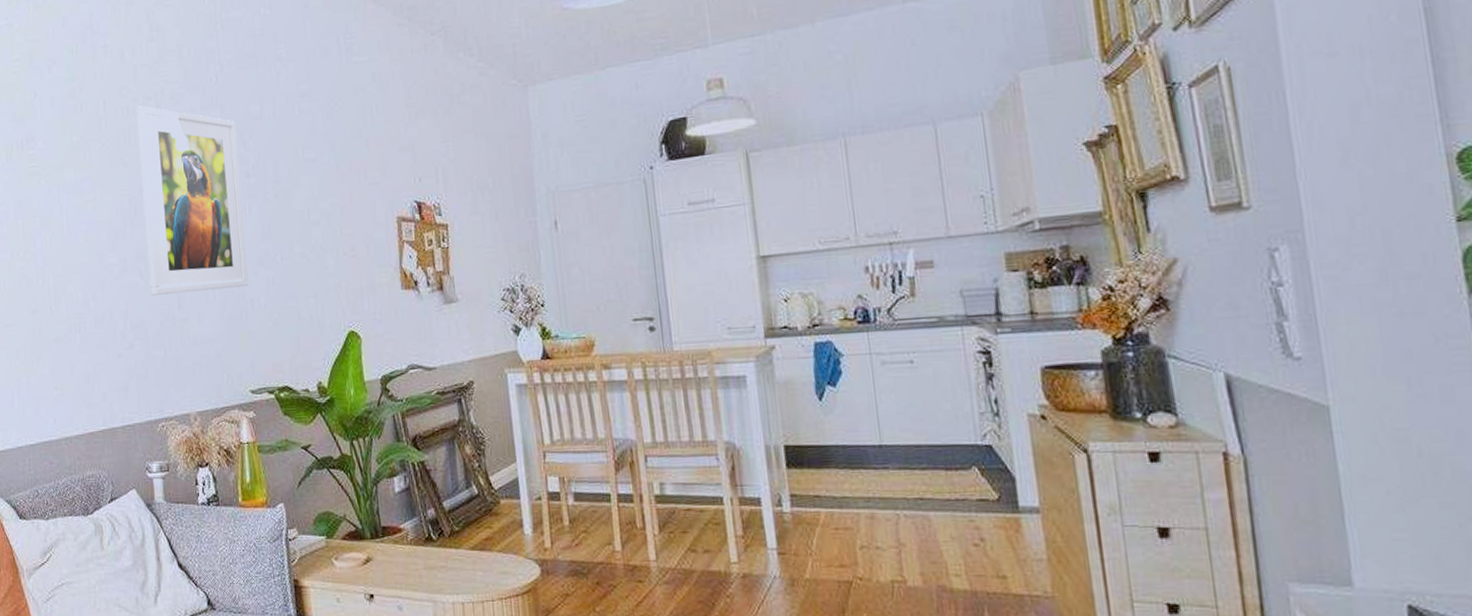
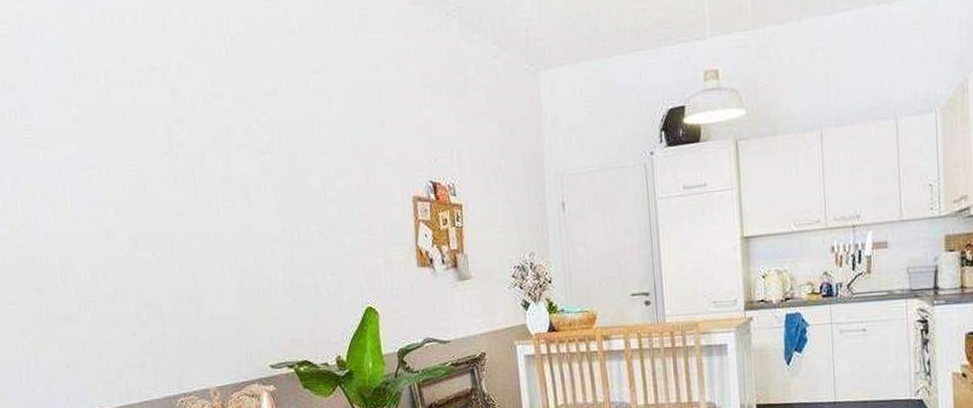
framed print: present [136,106,248,295] -> none [140,77,266,273]

